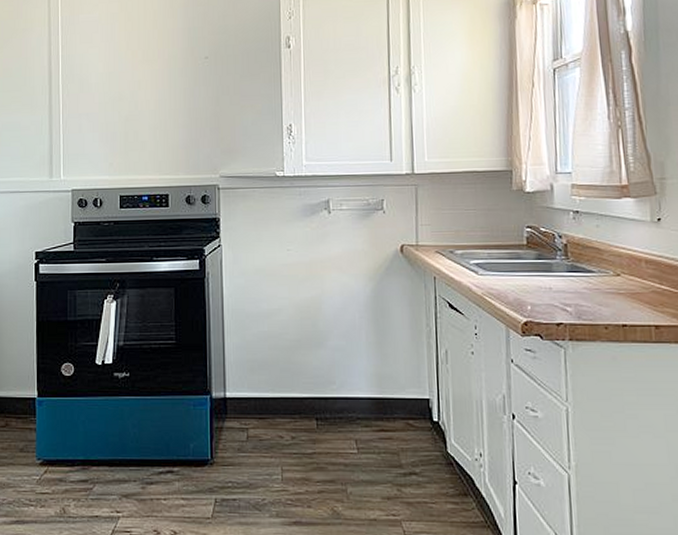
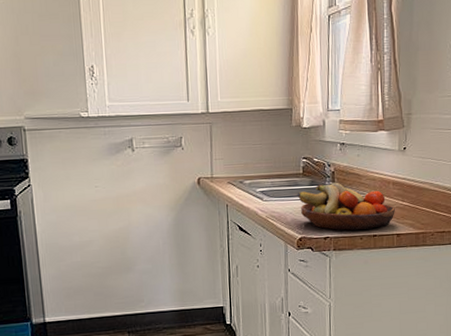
fruit bowl: none [520,257,651,317] -> present [297,182,395,231]

